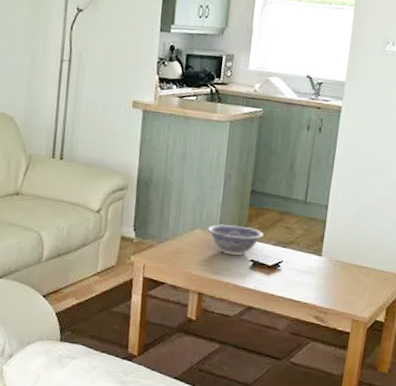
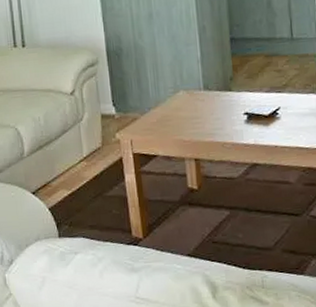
decorative bowl: present [207,224,264,256] -> none [191,78,254,113]

